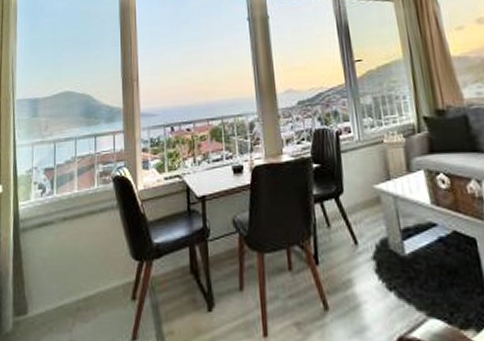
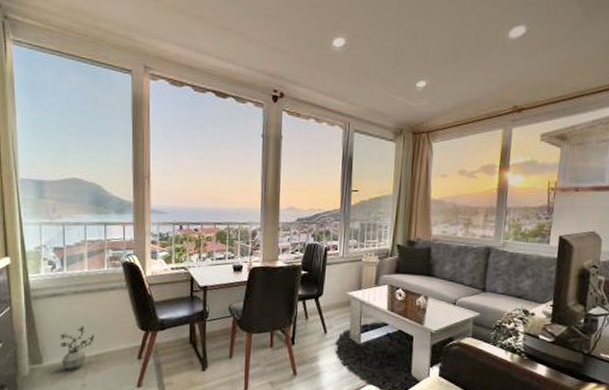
potted plant: none [46,260,83,322] -> present [59,326,94,371]

